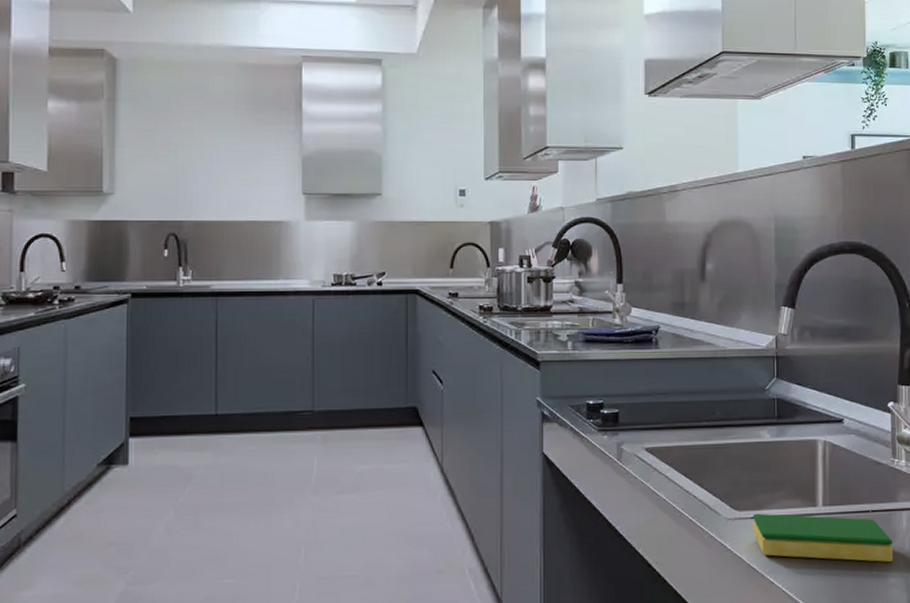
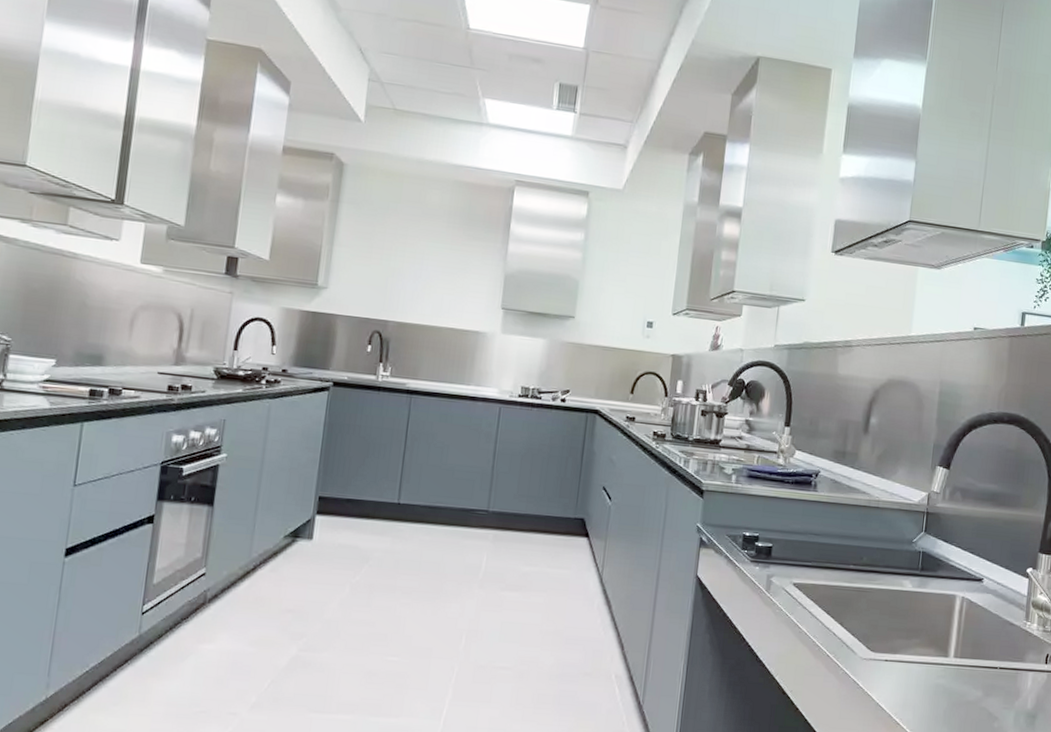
dish sponge: present [753,513,894,563] -> none [885,656,1016,719]

